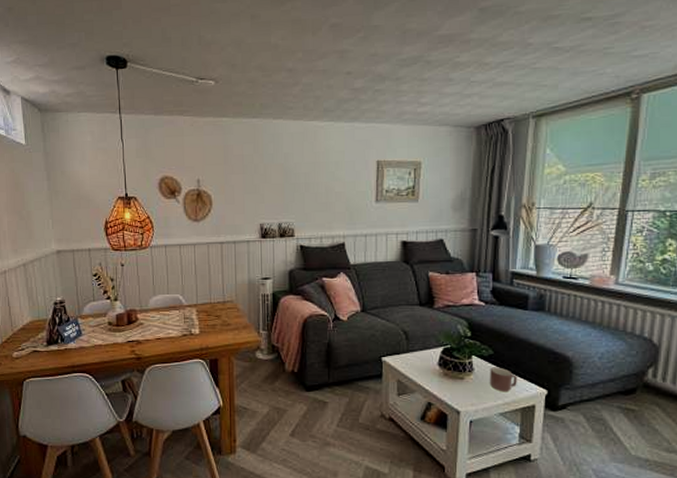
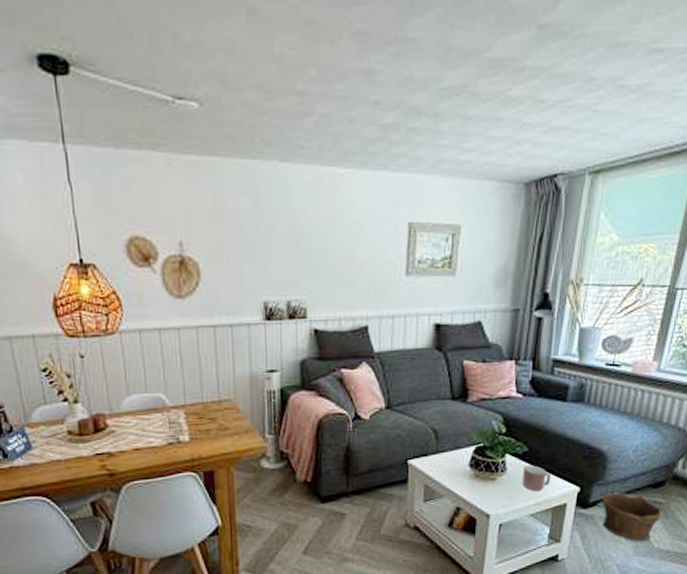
clay pot: none [570,396,636,448] -> present [601,492,662,542]

